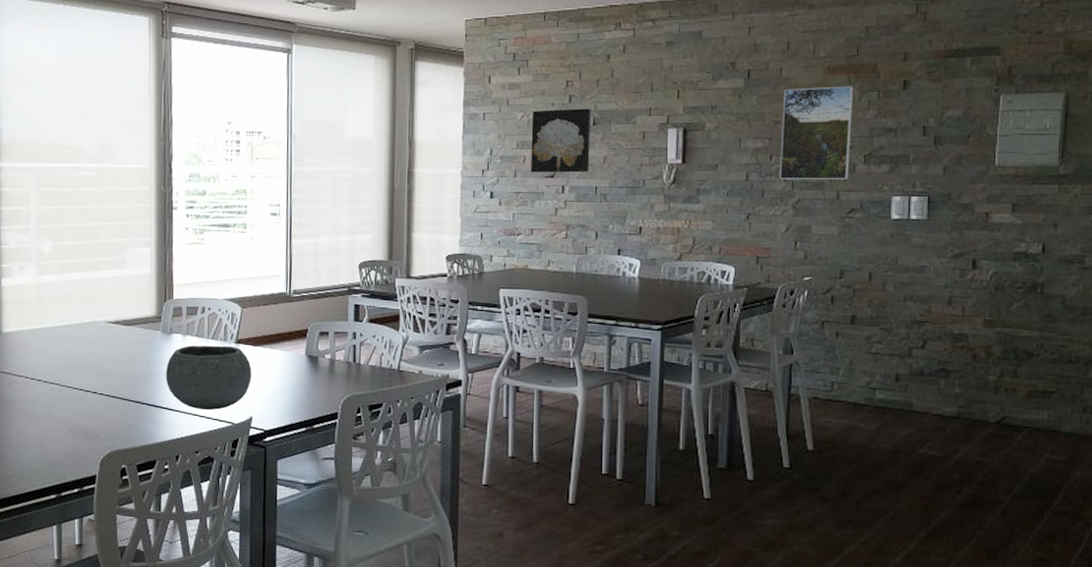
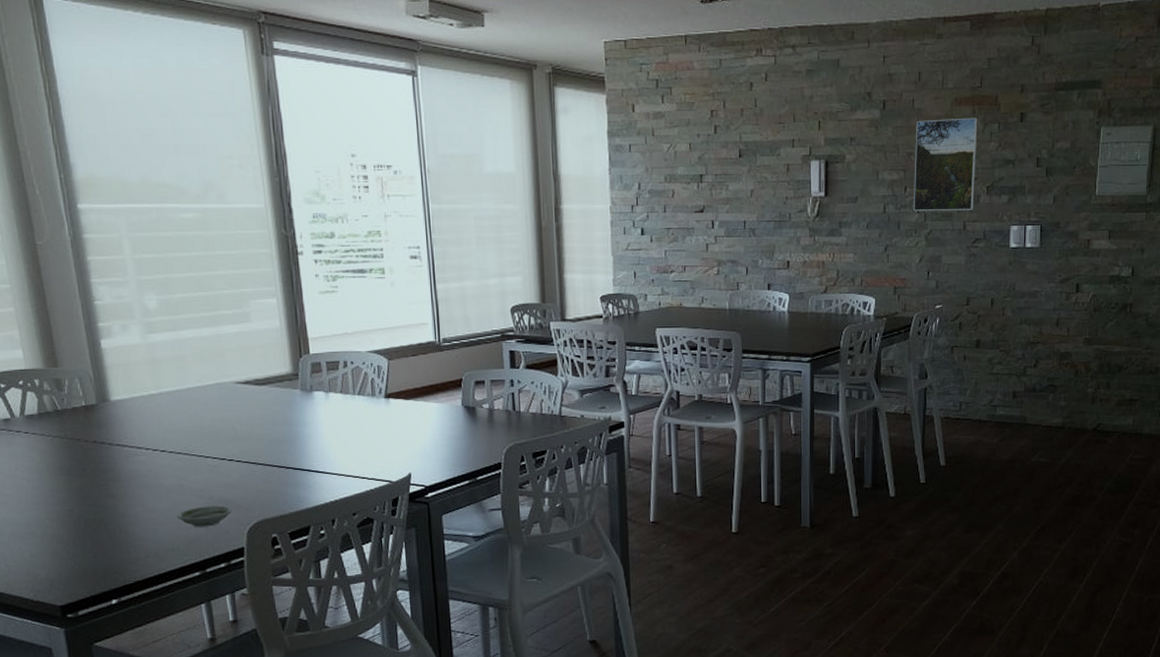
saucer: none [42,433,89,453] -> present [176,505,232,527]
bowl: present [166,345,252,410] -> none [310,401,406,470]
wall art: present [531,108,591,173] -> none [678,139,737,207]

